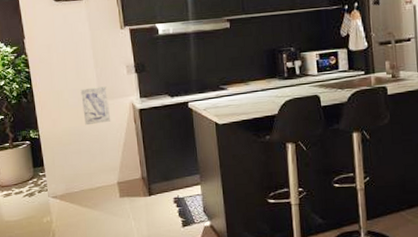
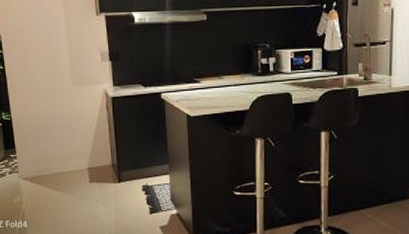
wall art: present [80,86,111,126] -> none [54,73,84,111]

